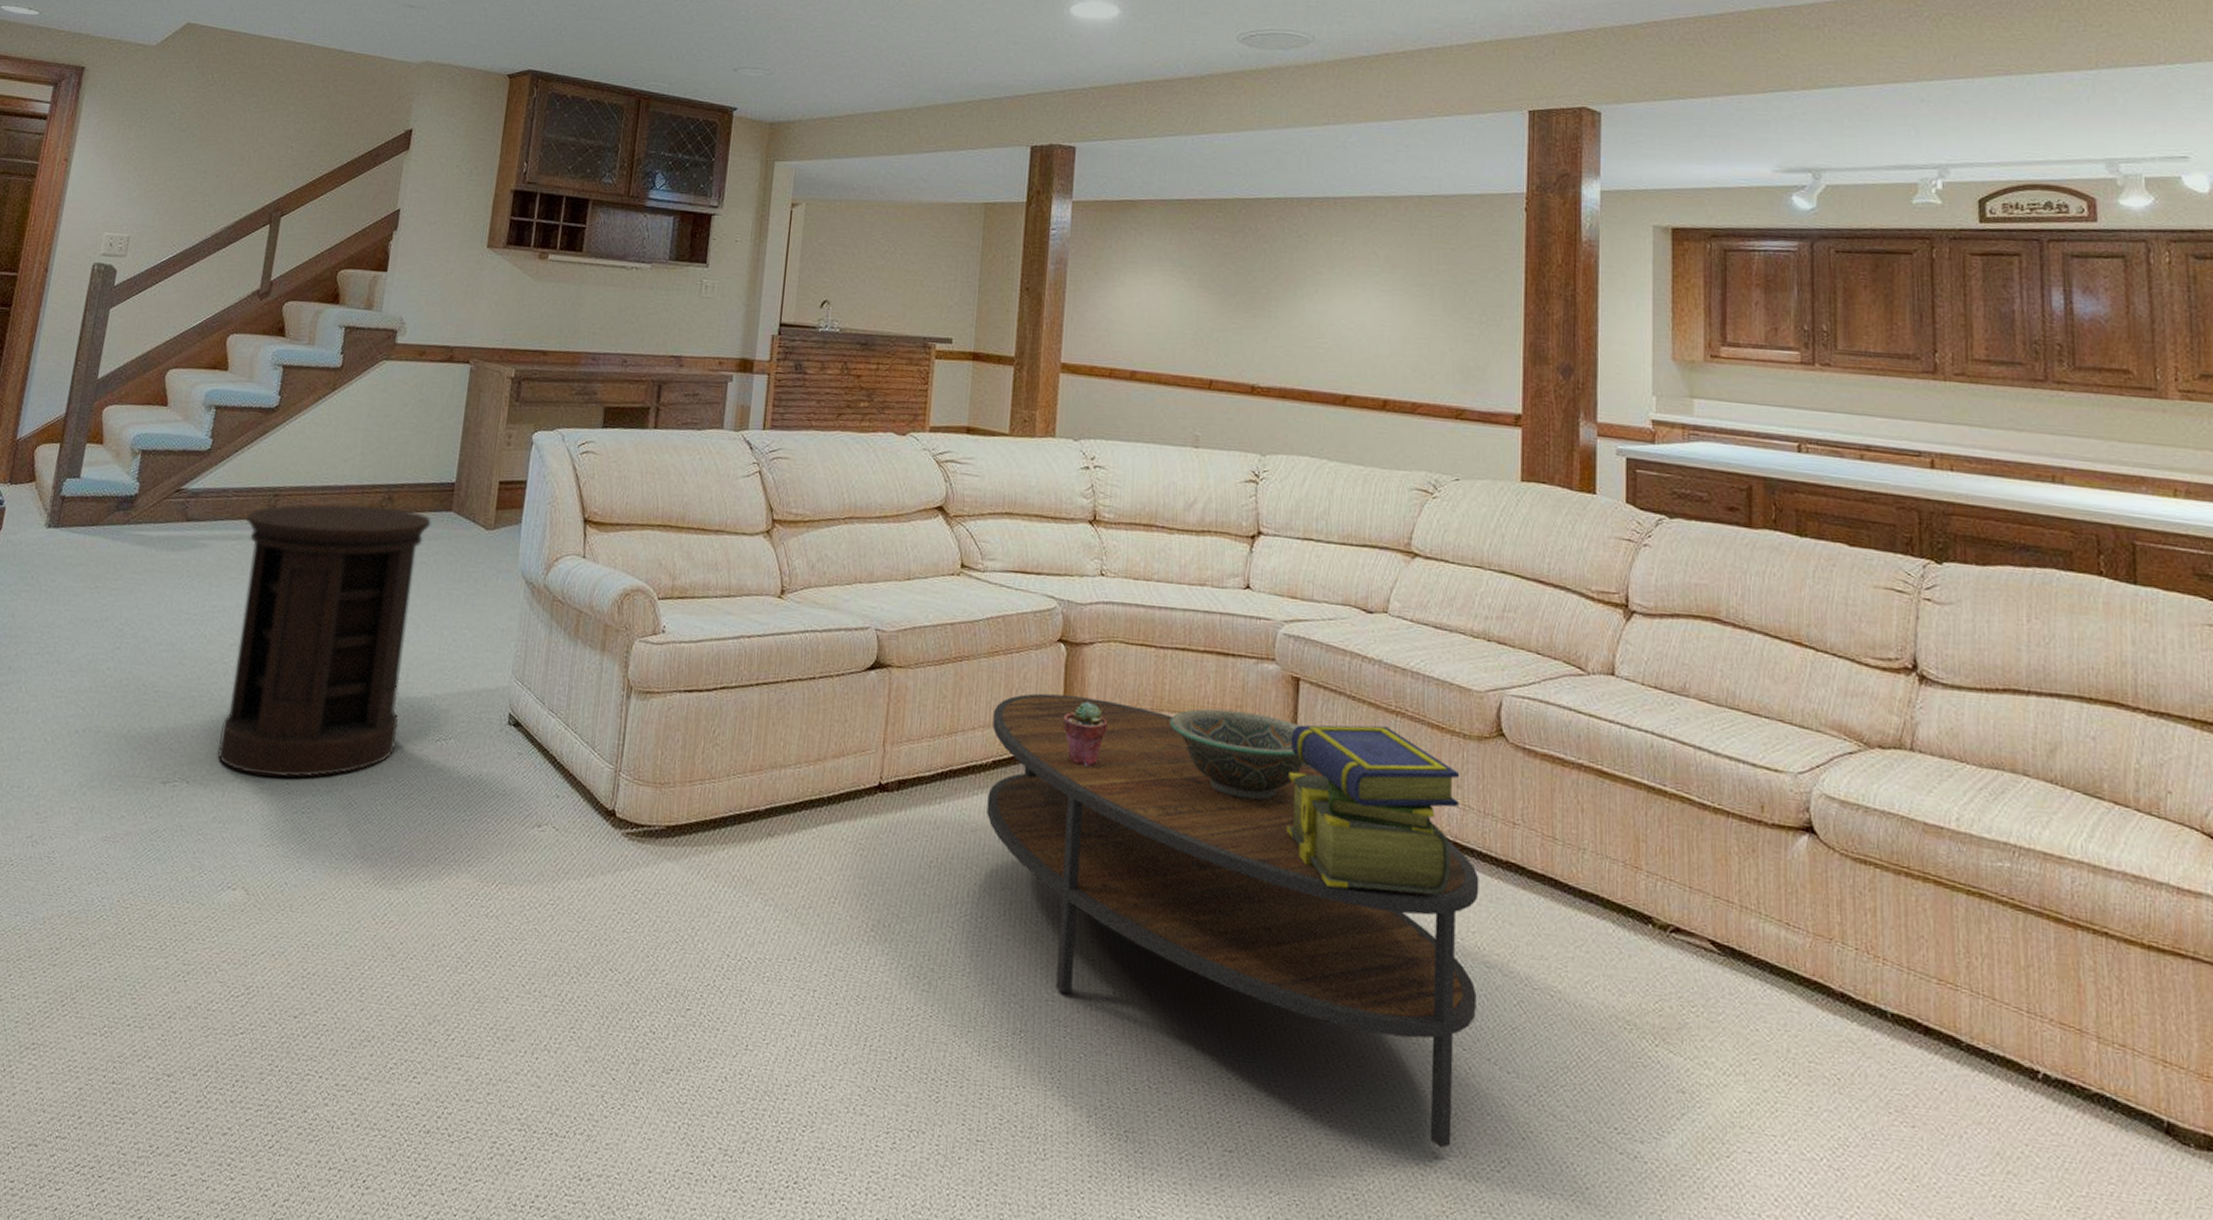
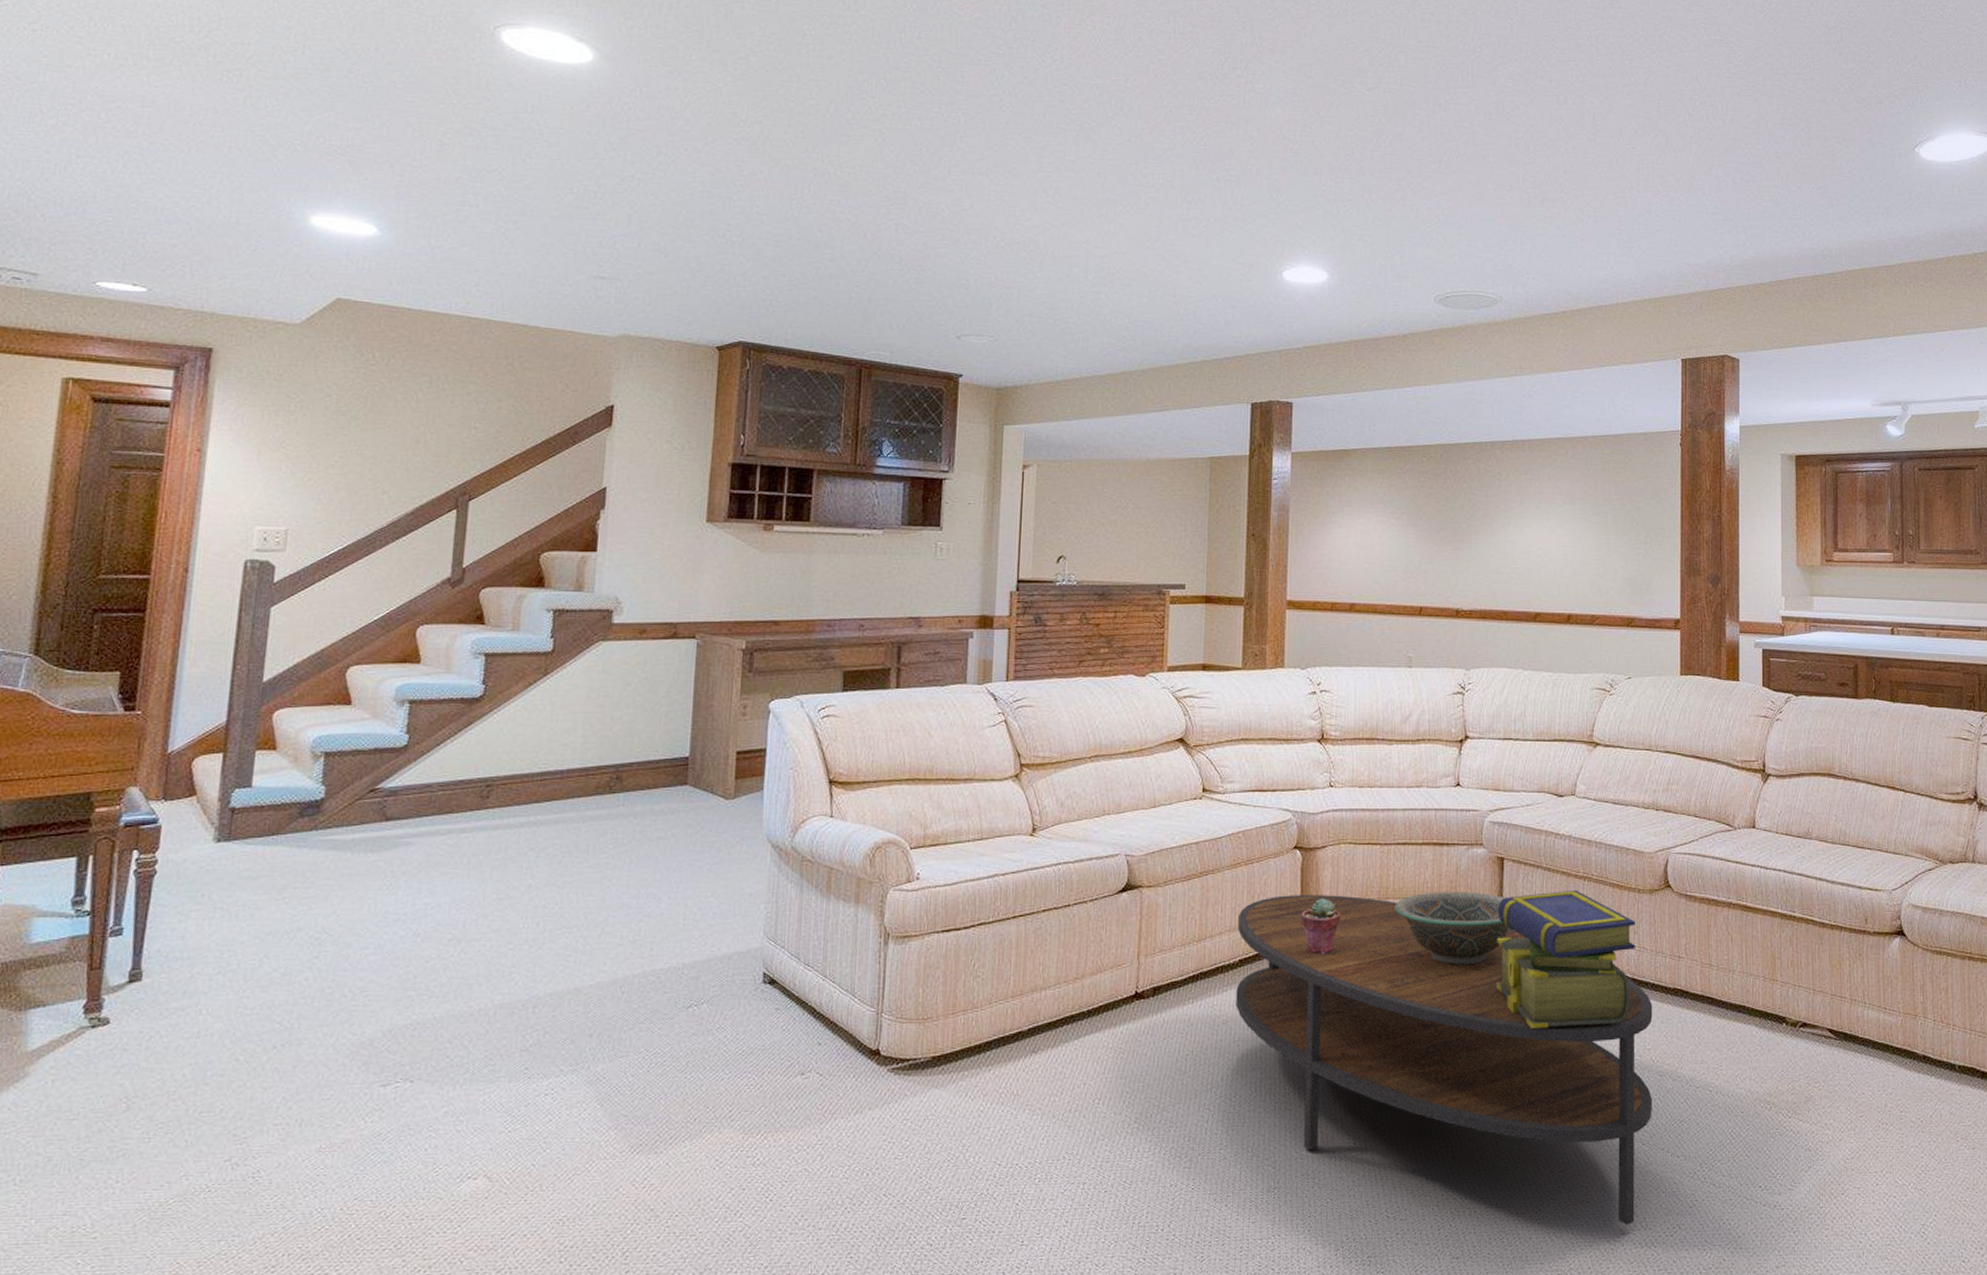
side table: present [218,503,432,778] -> none [444,787,666,1064]

